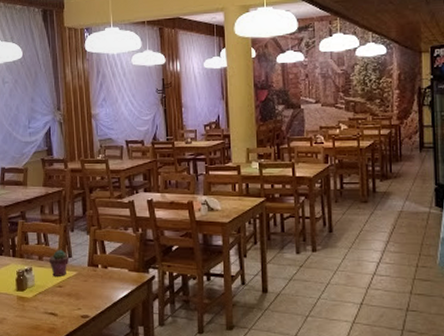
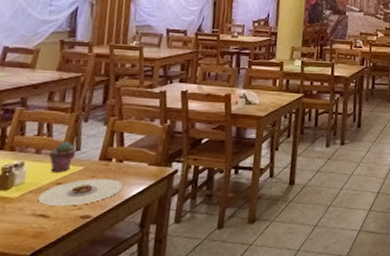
plate: none [47,283,111,307] -> present [38,179,124,207]

